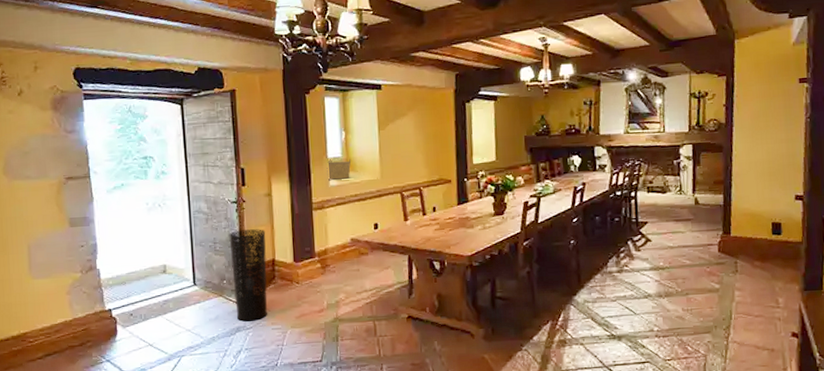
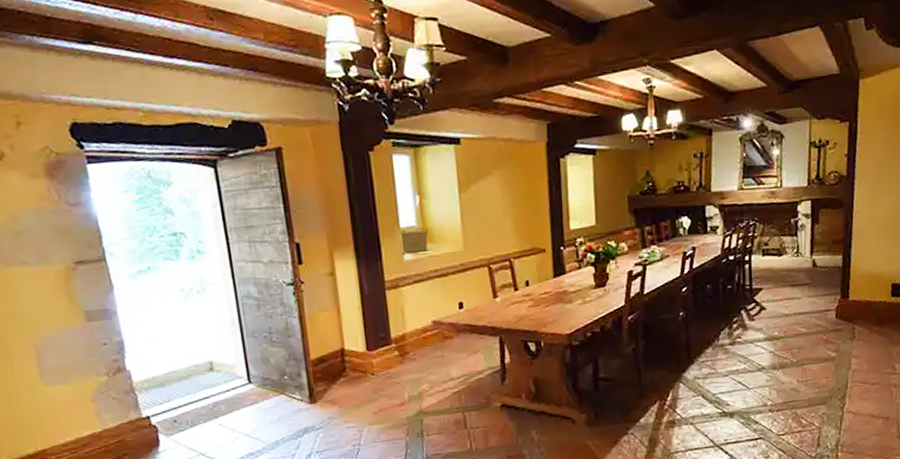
umbrella stand: present [229,229,267,322] -> none [286,314,339,422]

